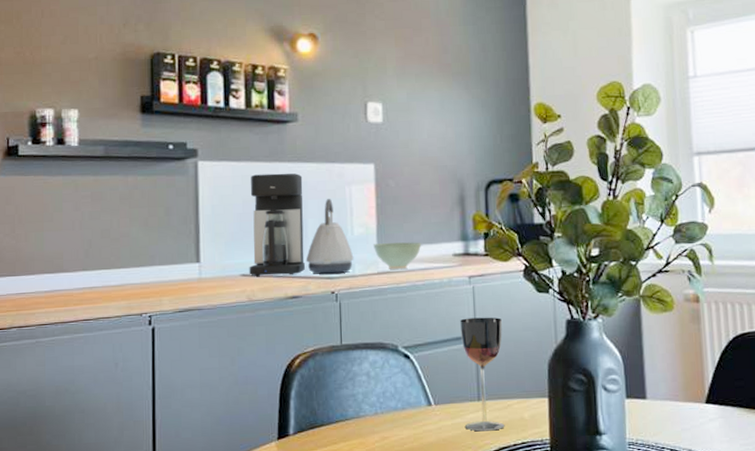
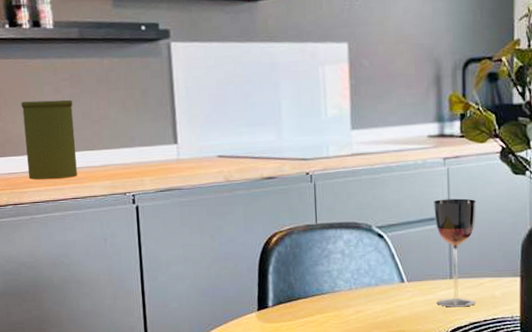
canister: none [37,217,92,301] -> present [21,99,78,180]
coffee maker: present [249,173,306,276] -> none [223,53,281,157]
kettle: present [306,199,354,274] -> none [280,80,328,156]
bowl: present [372,242,422,269] -> none [346,123,396,151]

